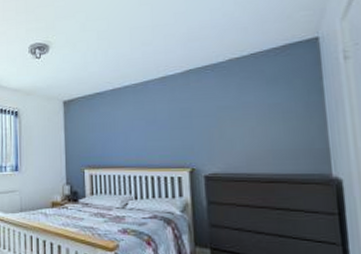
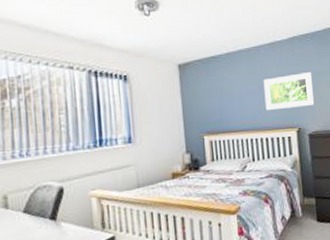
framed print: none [151,108,213,148] -> present [263,72,314,111]

